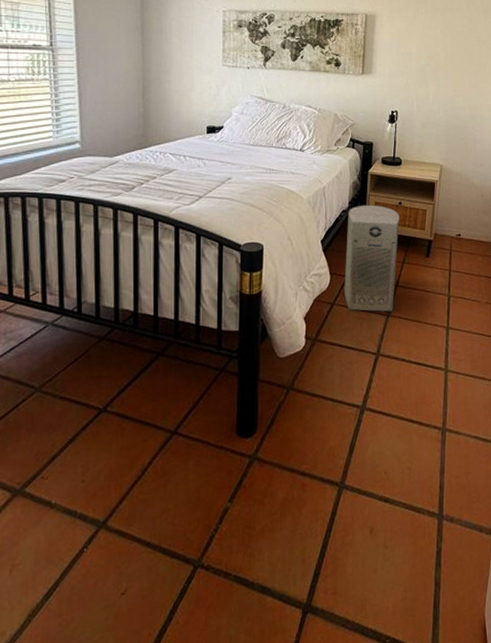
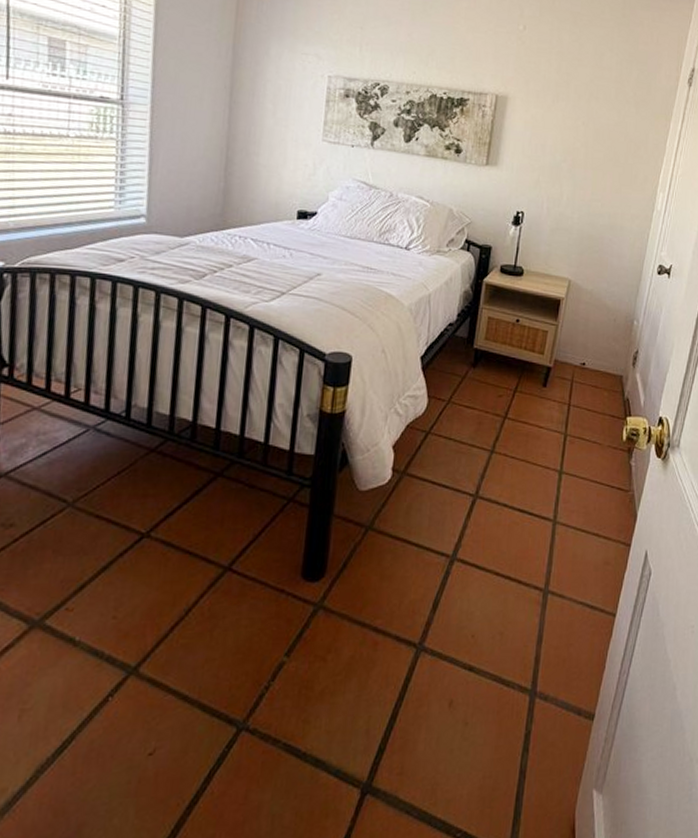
air purifier: present [344,204,400,312] -> none [442,319,516,448]

